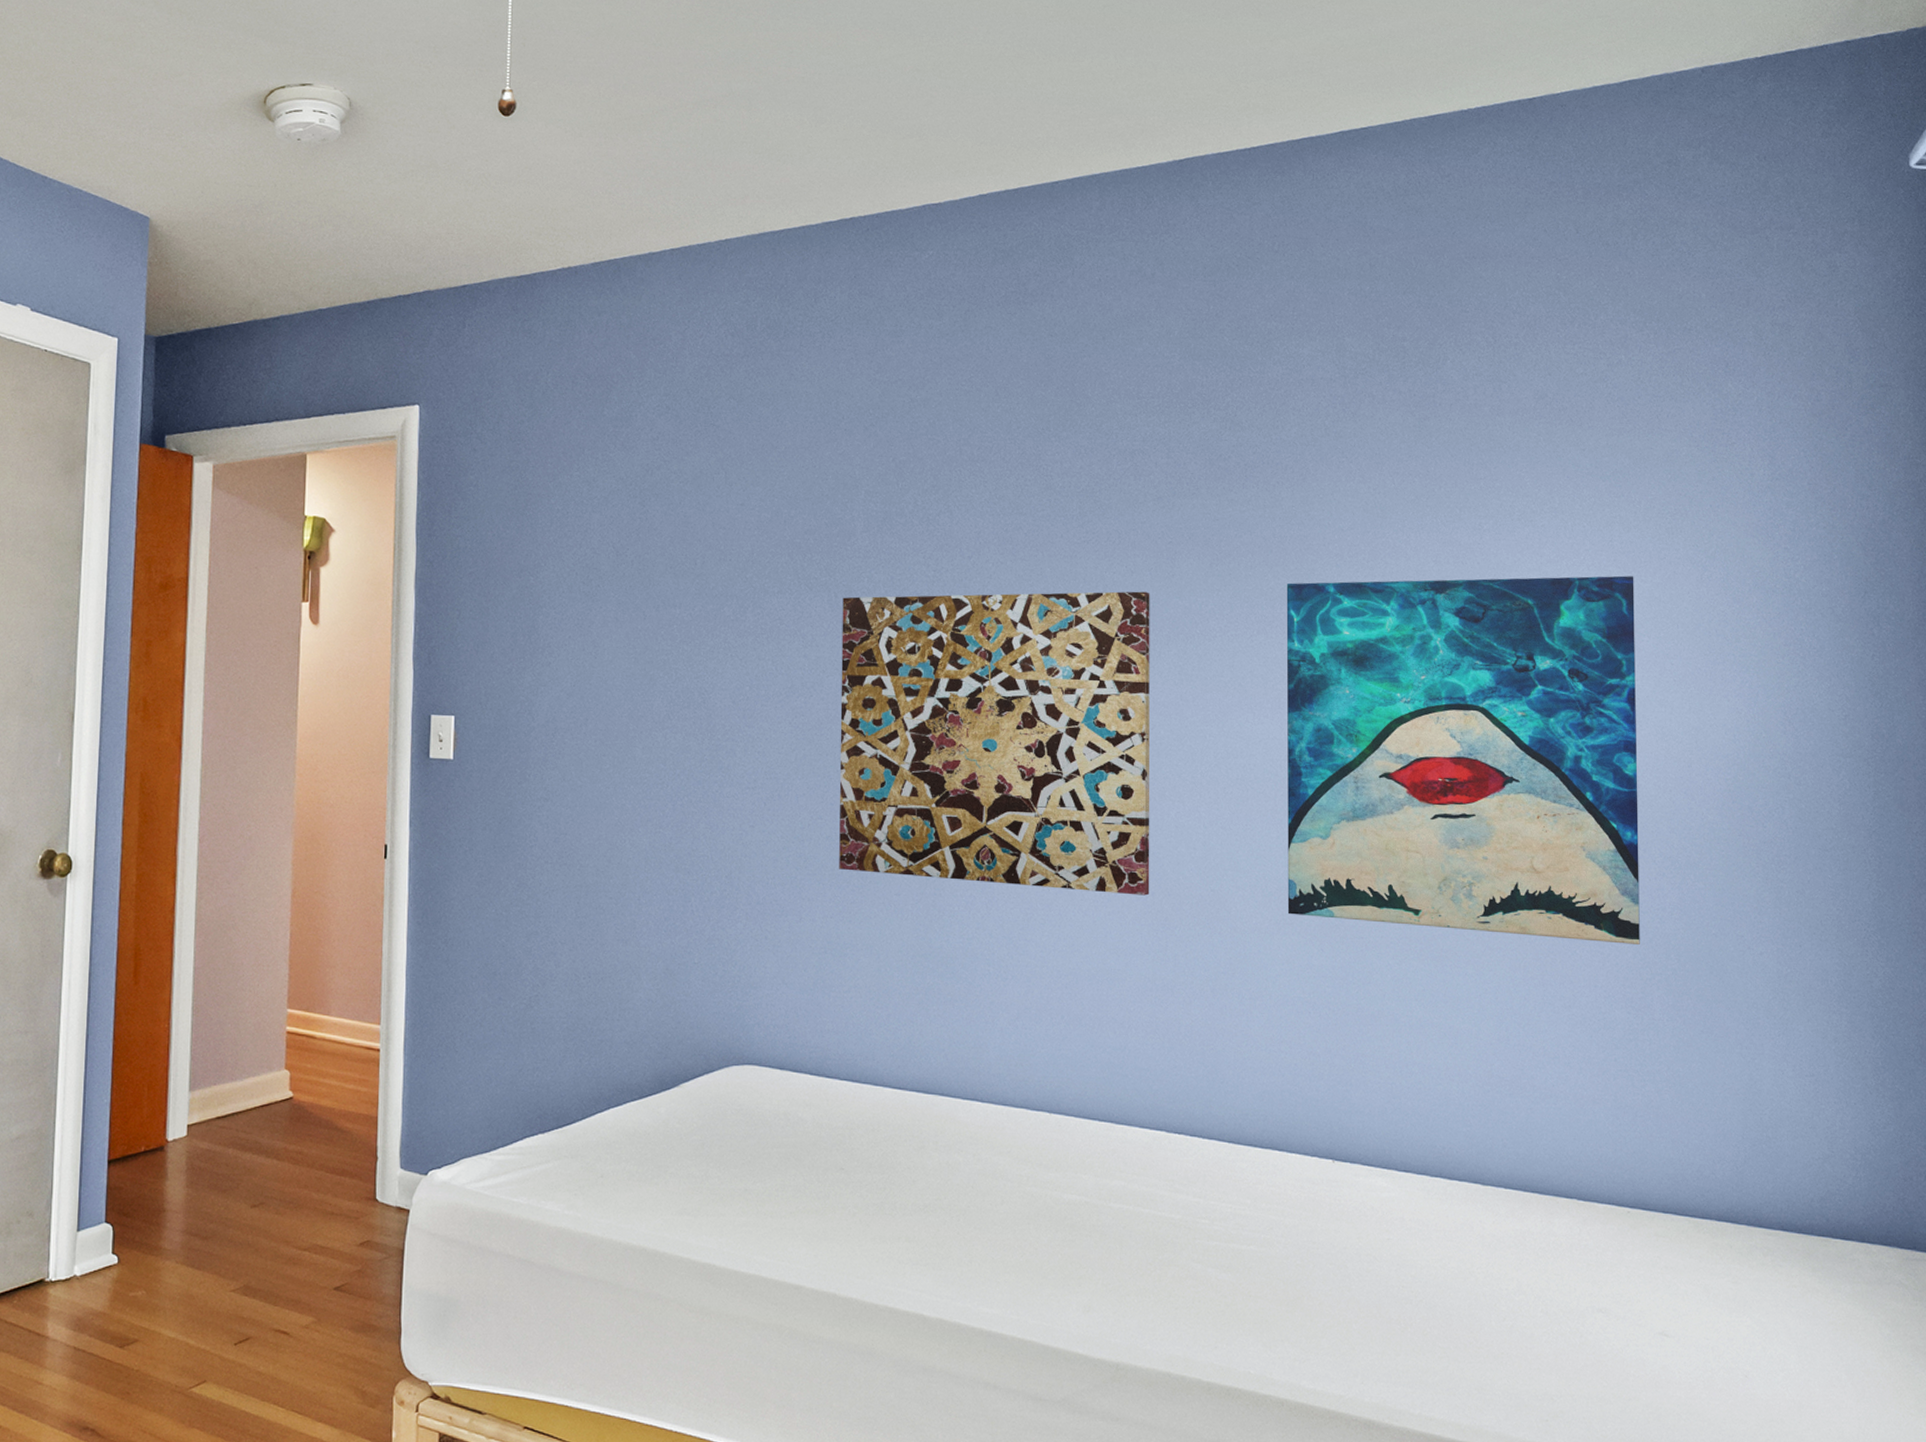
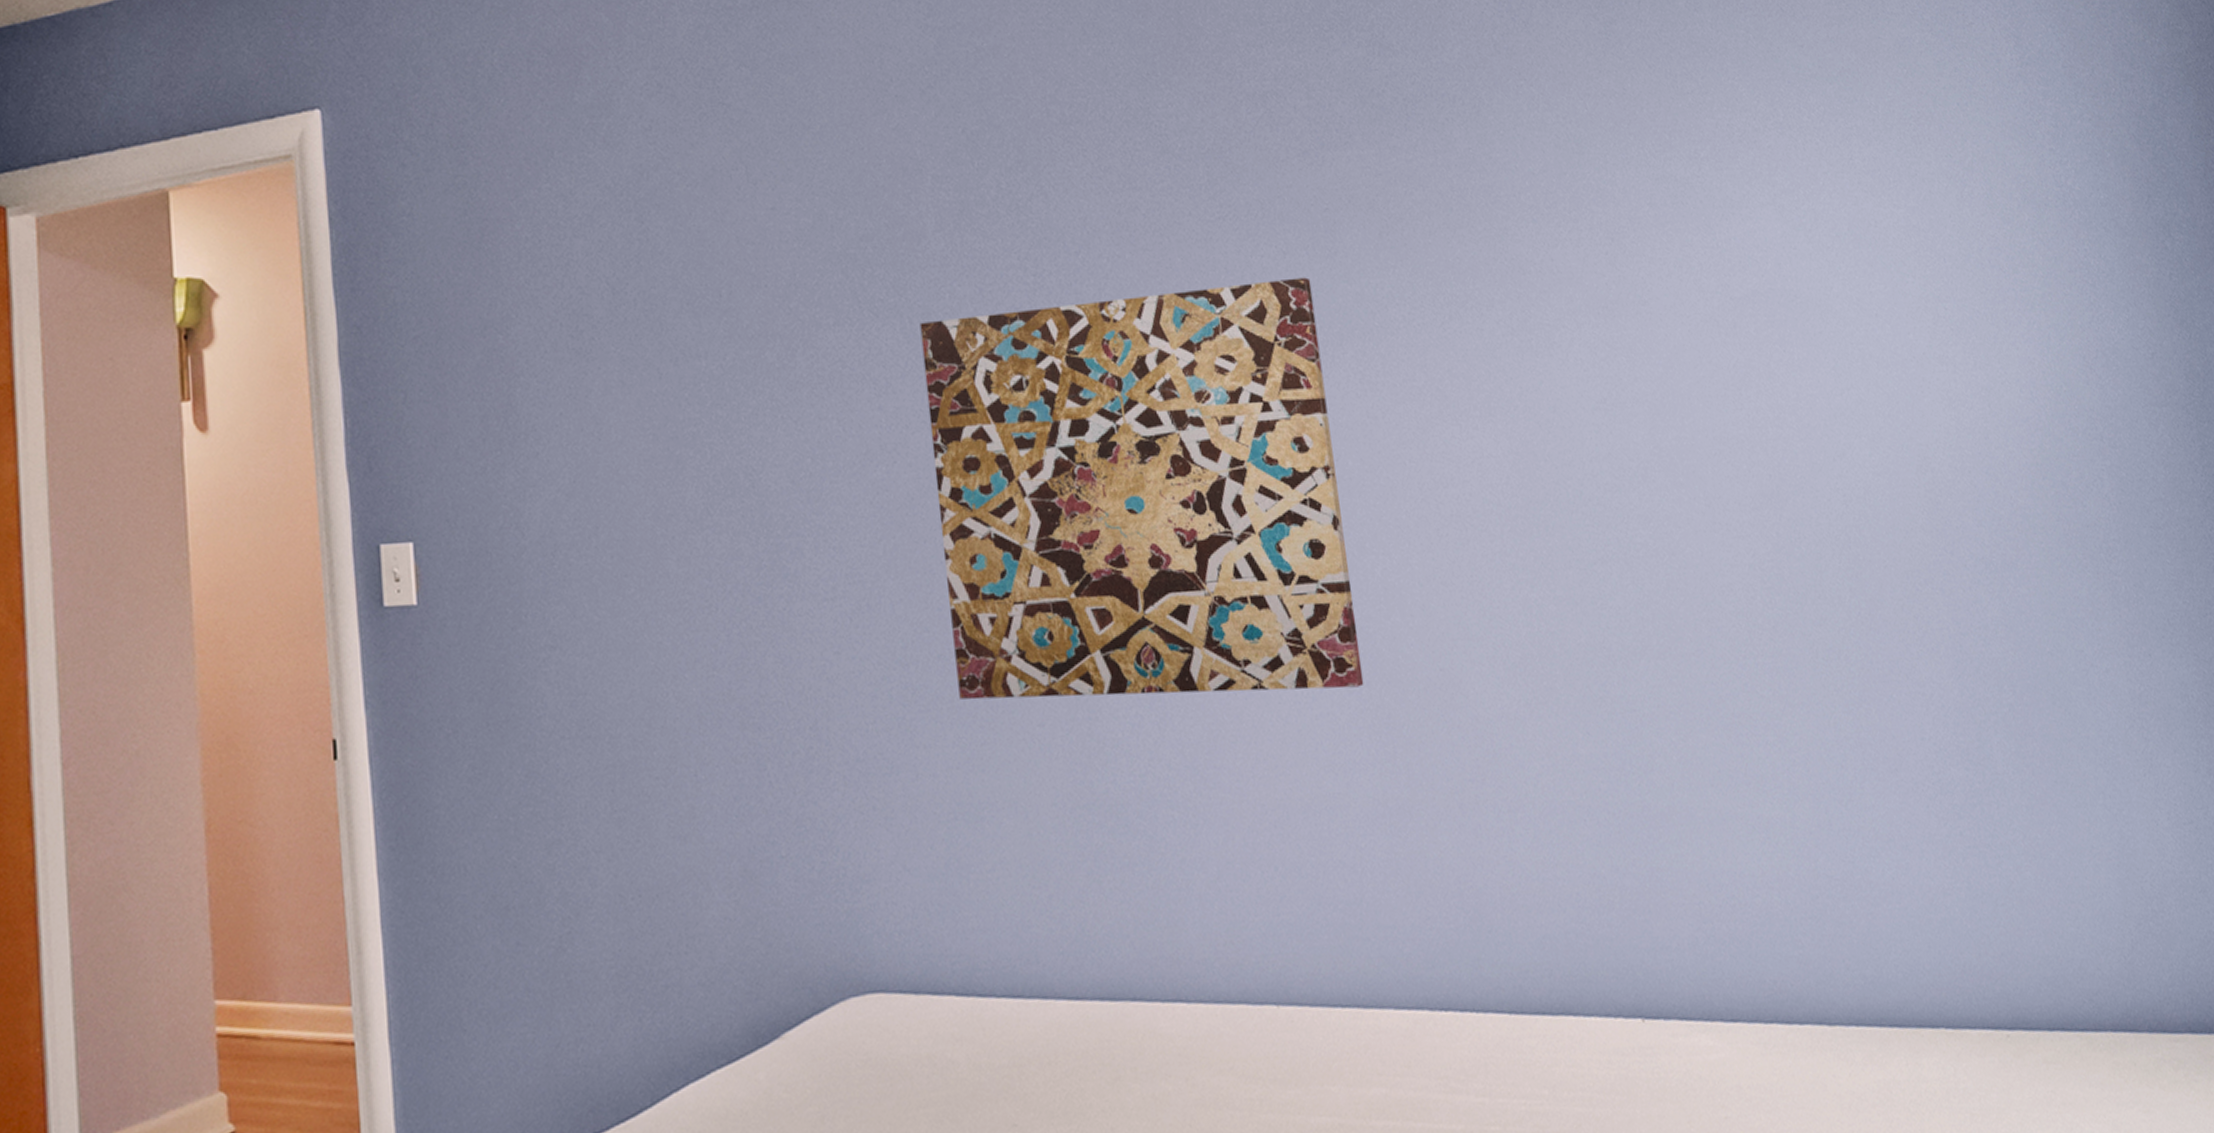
wall art: present [1286,575,1640,944] -> none [1476,201,1966,691]

